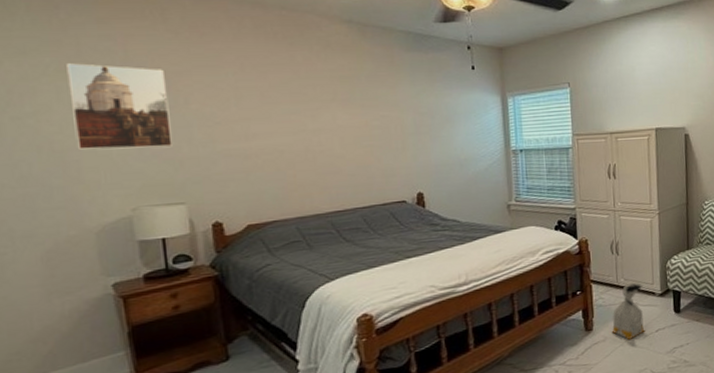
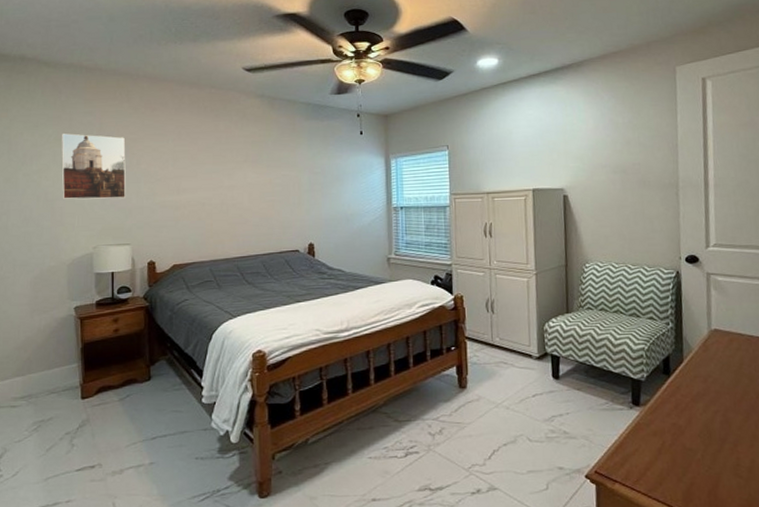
bag: present [611,283,645,341] -> none [486,343,521,403]

